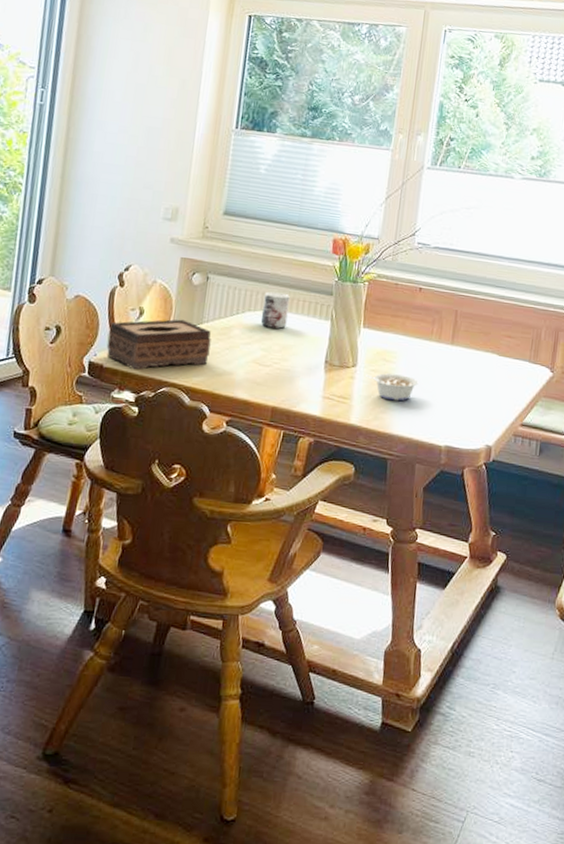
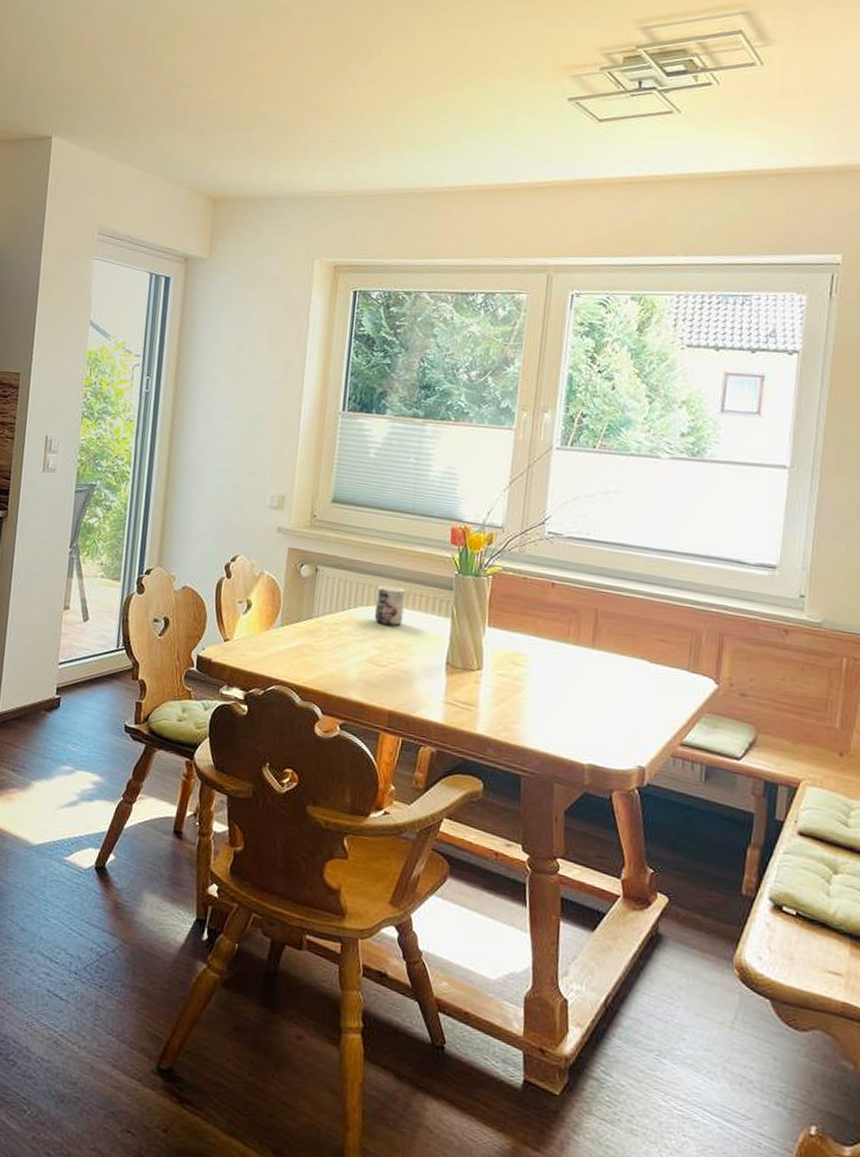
tissue box: present [106,319,211,370] -> none [214,613,322,666]
legume: present [366,373,419,402] -> none [493,678,554,711]

